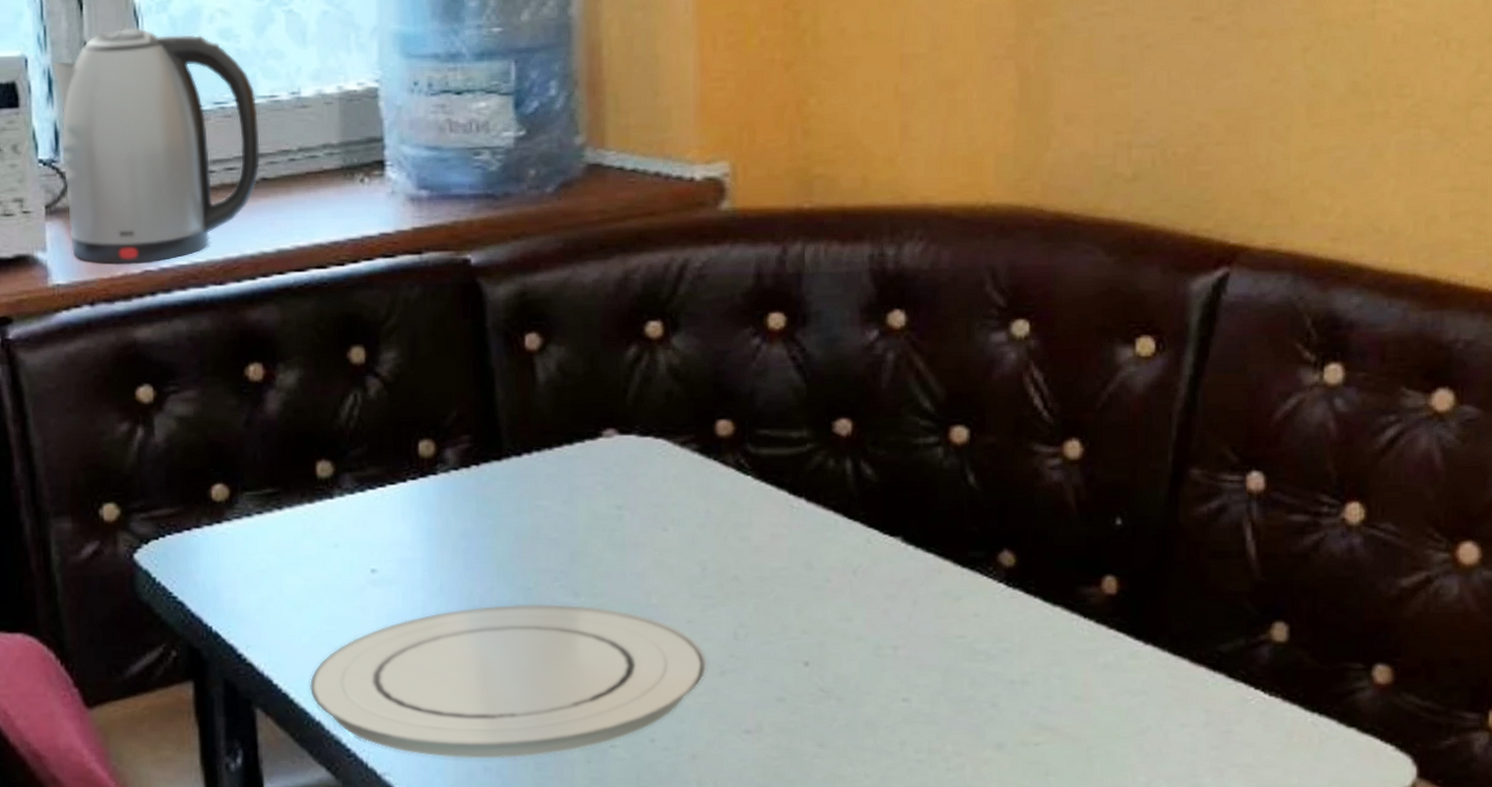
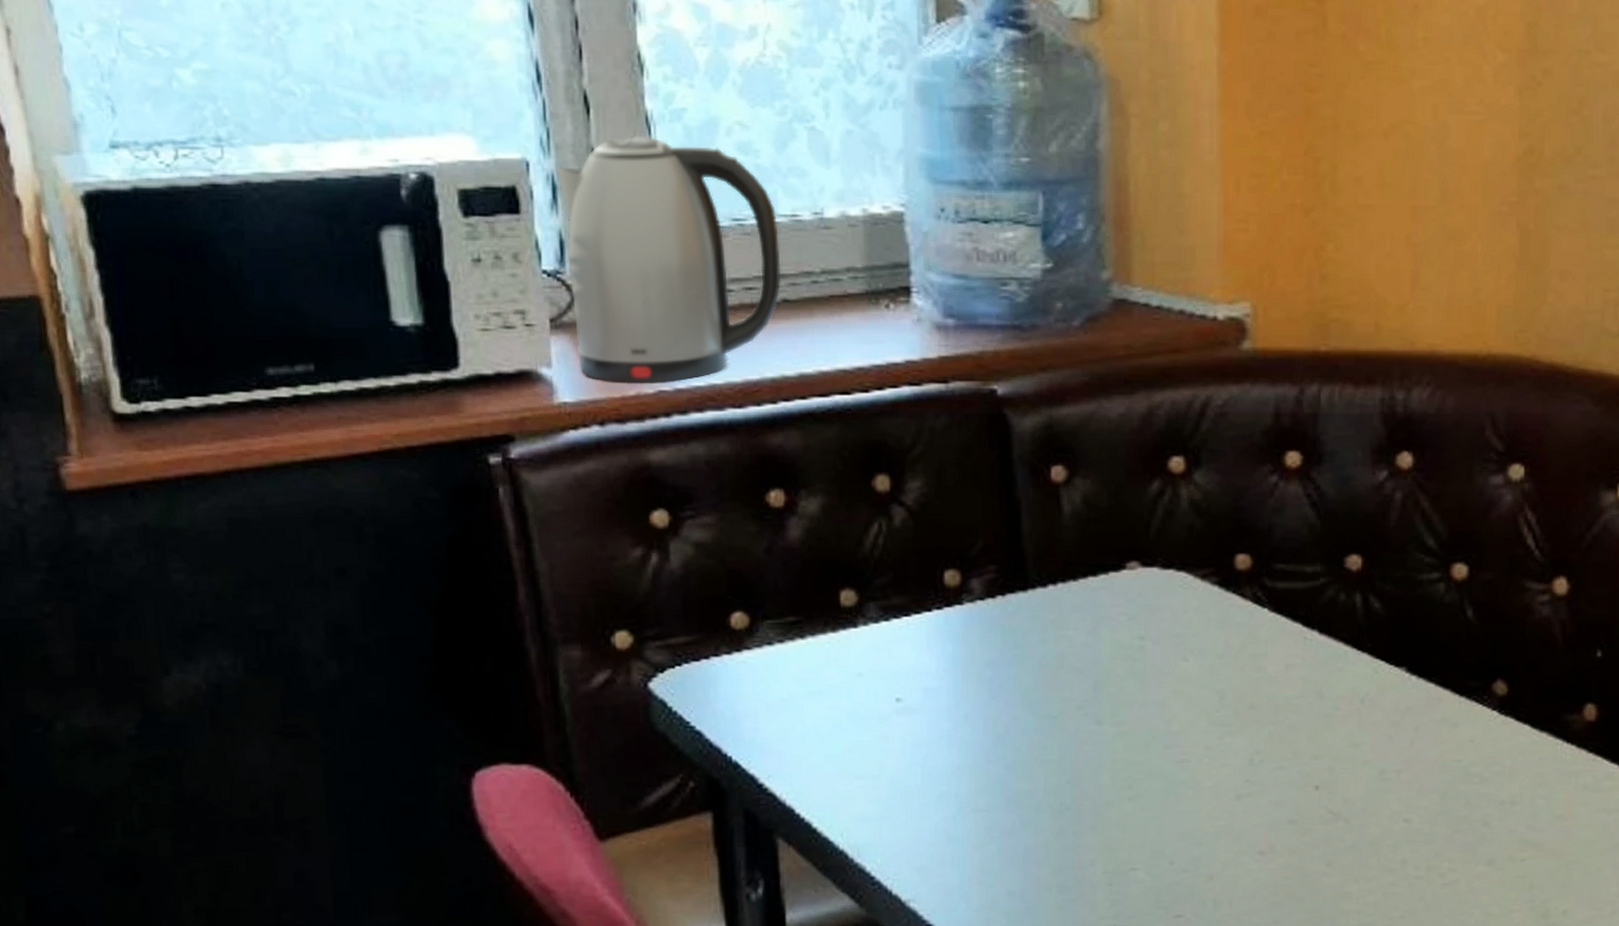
plate: present [310,604,707,759] -> none [833,732,1224,884]

